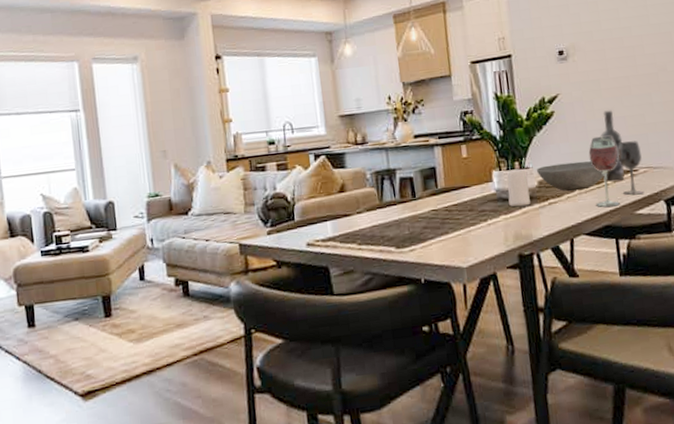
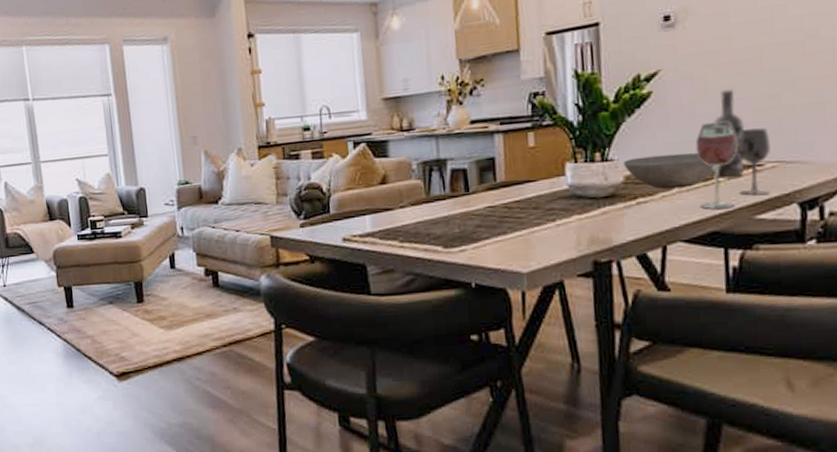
candle: present [506,168,531,207] -> none [583,160,613,206]

